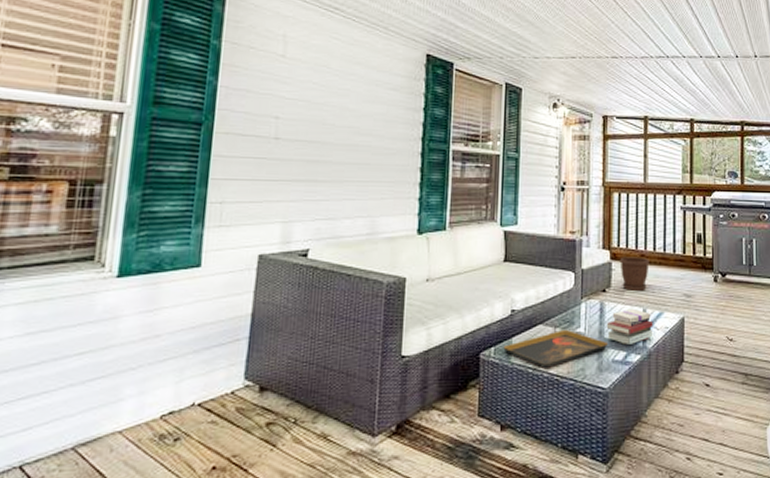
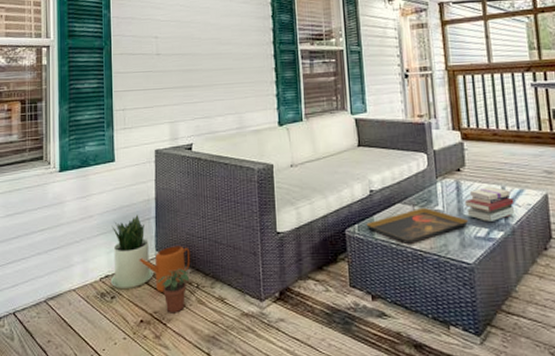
planter: none [175,333,238,428] -> present [110,214,153,288]
watering can: none [219,372,291,431] -> present [139,246,191,292]
potted plant: none [242,400,286,456] -> present [157,268,190,313]
flowerpot: present [619,257,650,292] -> none [471,136,503,170]

